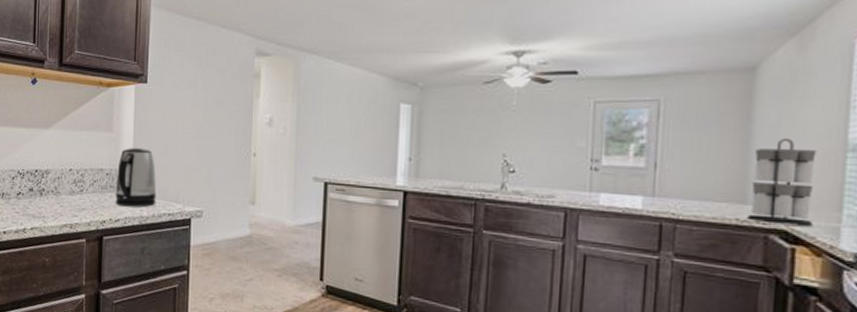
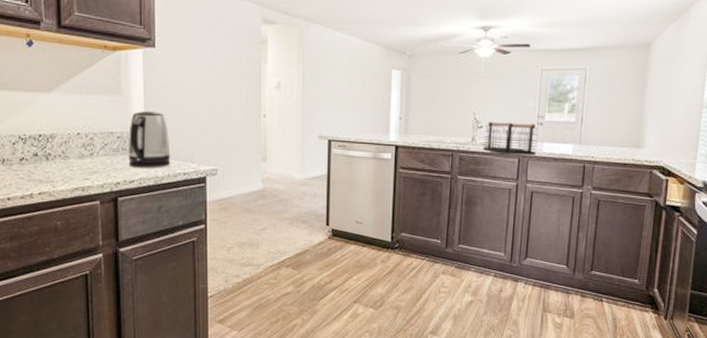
dish rack: none [516,165,592,209] -> present [483,121,538,155]
spice rack: present [747,137,817,226] -> none [640,98,685,162]

